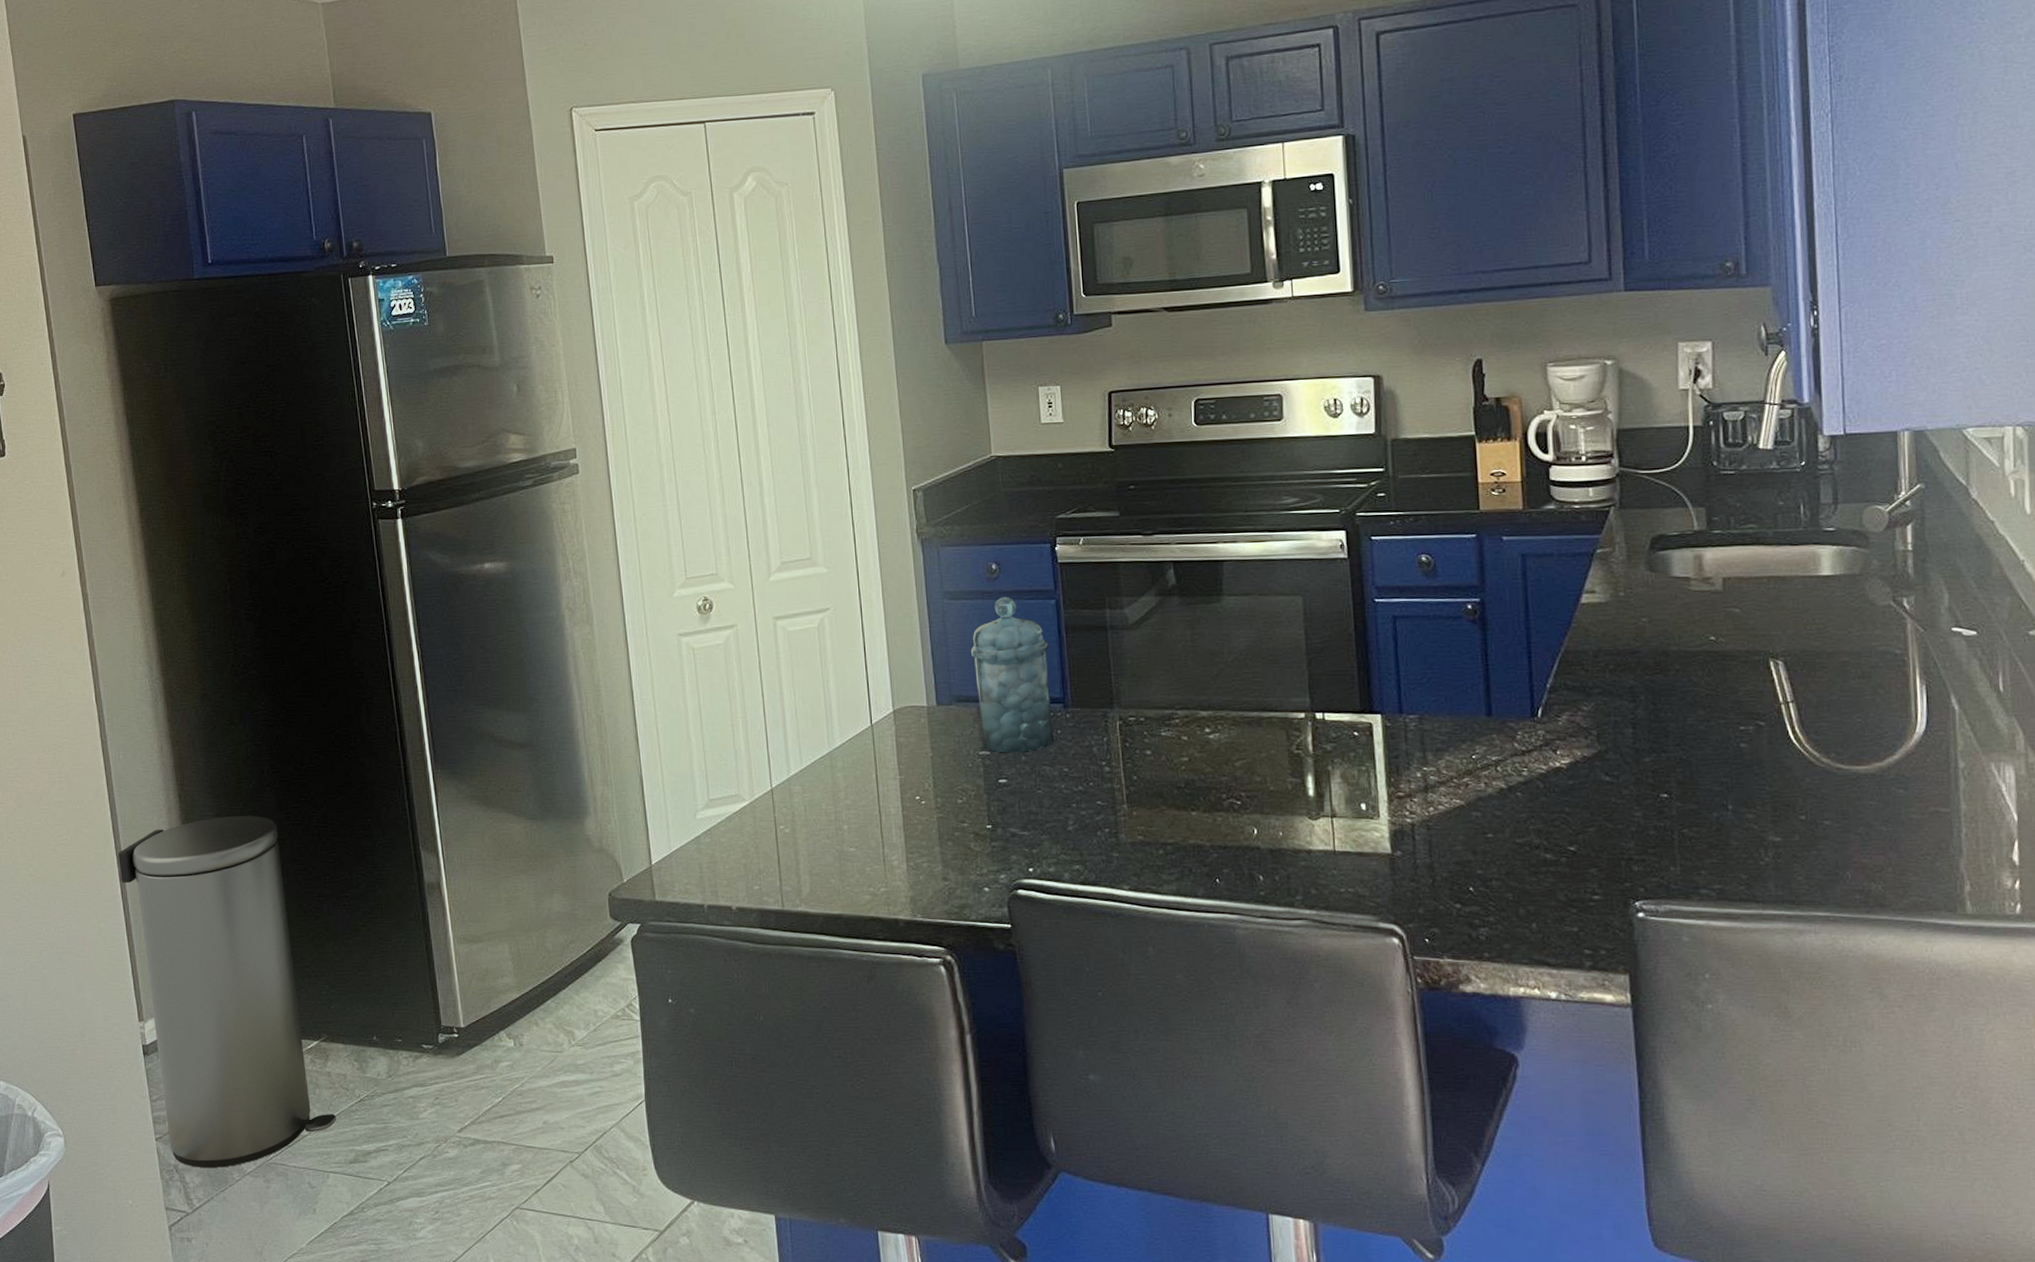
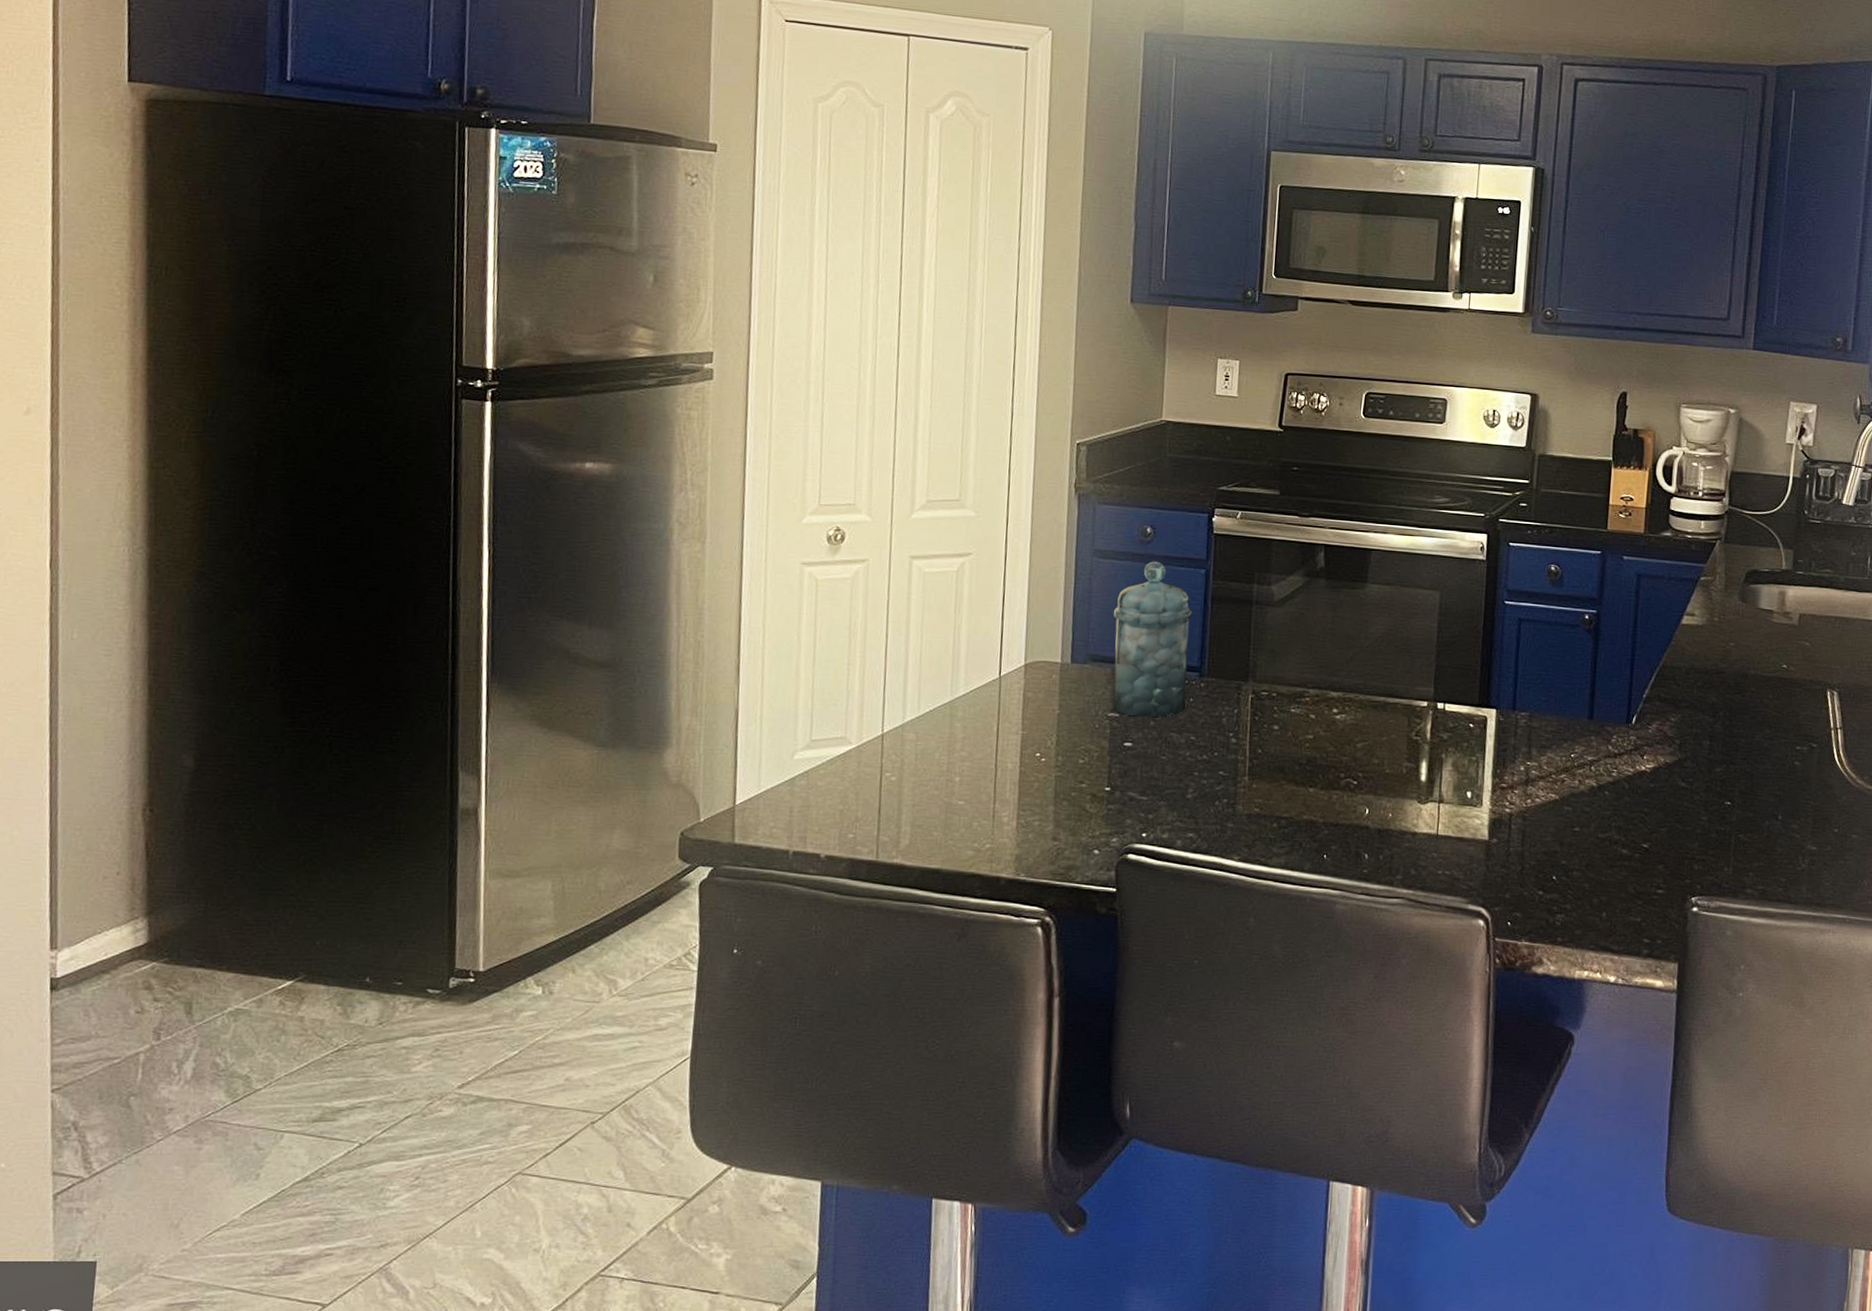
pedal bin: present [117,816,337,1167] -> none [51,715,304,1125]

